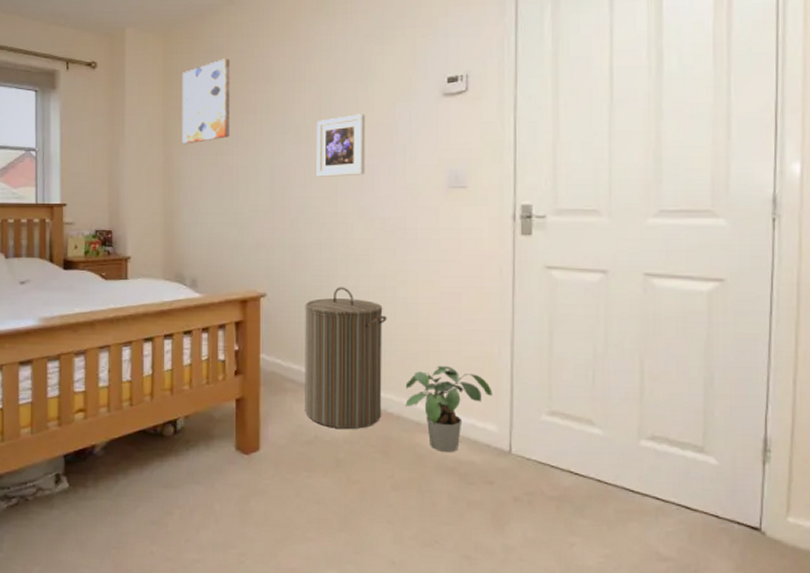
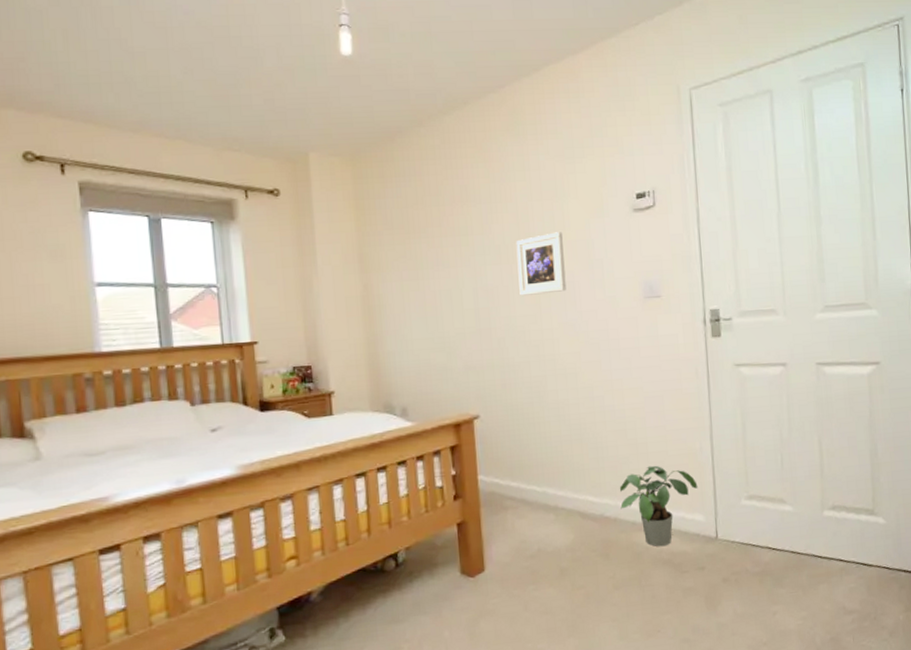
wall art: present [181,59,230,145] -> none [374,181,430,271]
laundry hamper: present [305,287,387,430] -> none [518,401,599,539]

